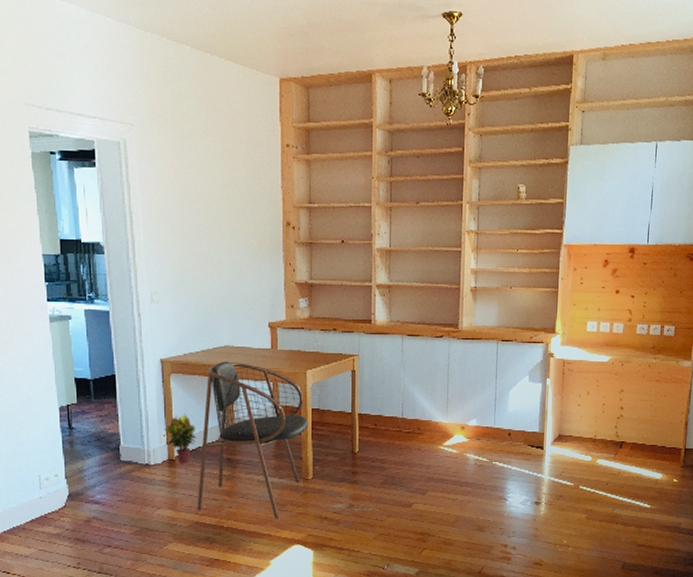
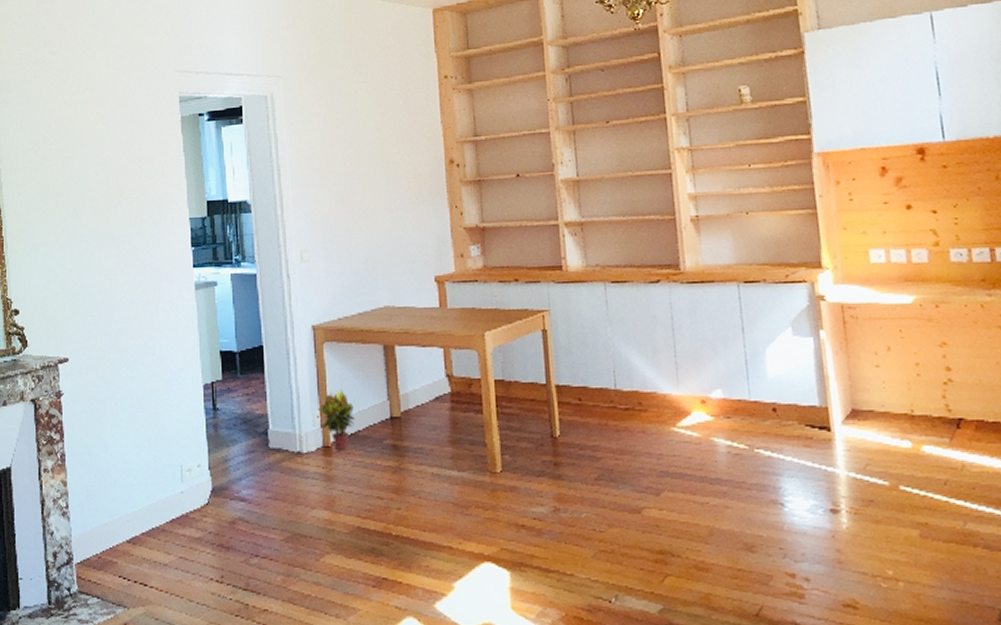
dining chair: present [197,361,308,519] -> none [358,324,491,526]

